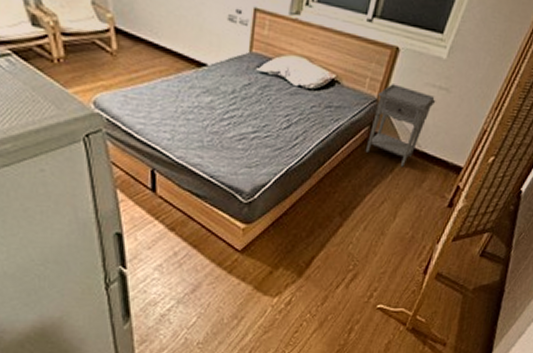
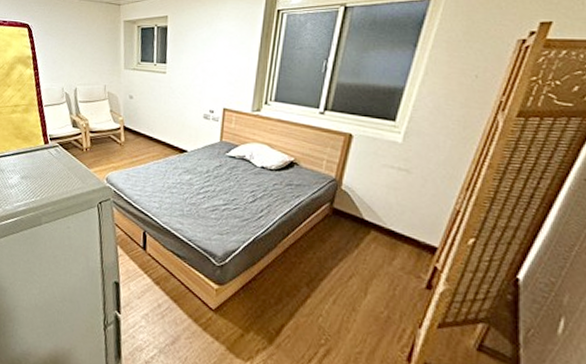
nightstand: present [366,84,436,167] -> none [329,165,397,243]

